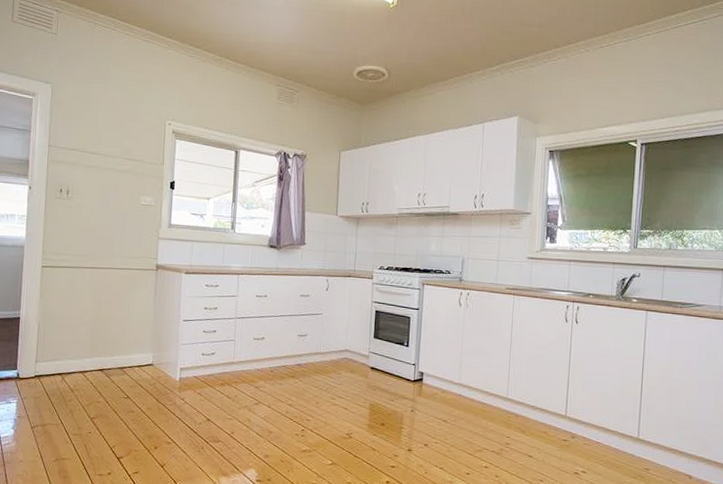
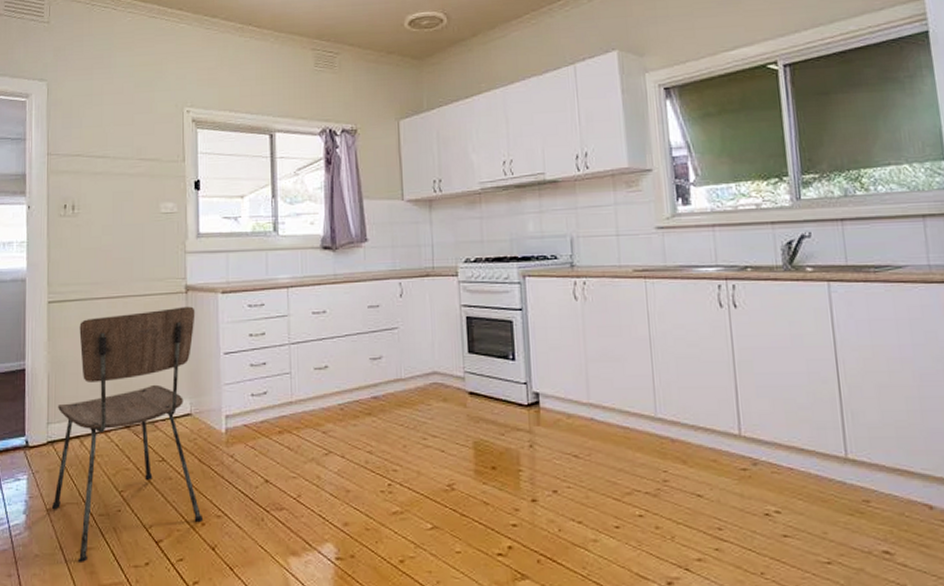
dining chair: none [36,281,163,469] -> present [52,306,204,562]

